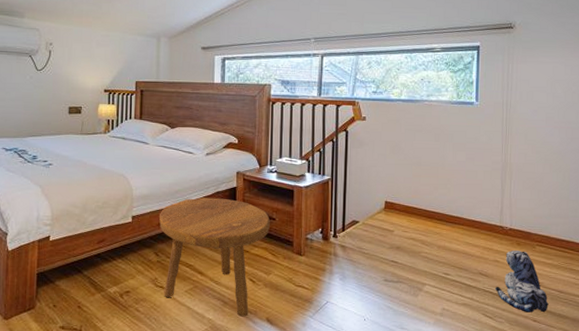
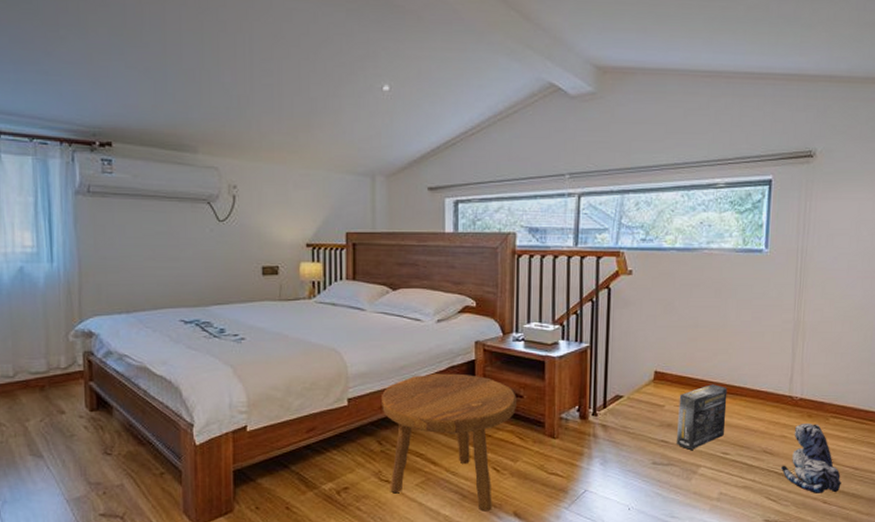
box: none [404,214,447,270] -> present [676,384,728,450]

